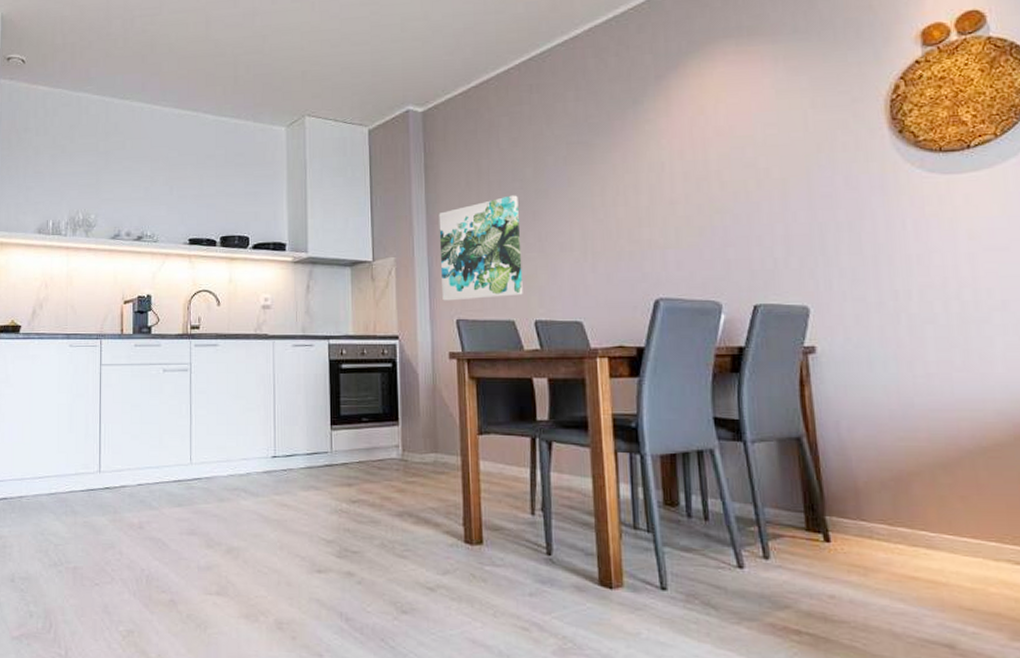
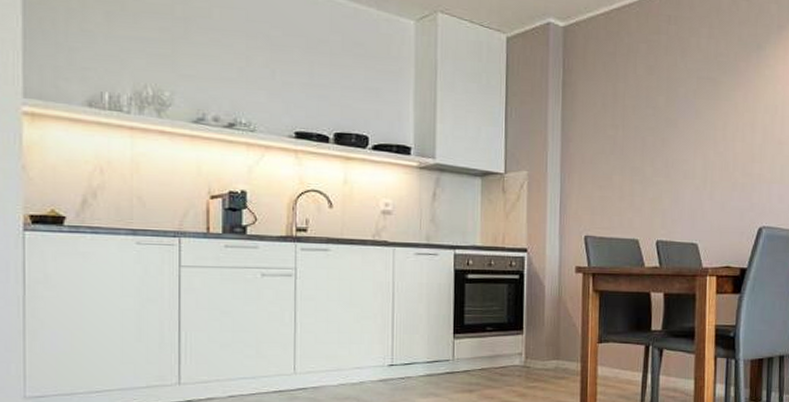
wall art: present [438,195,523,301] -> none [572,121,650,218]

